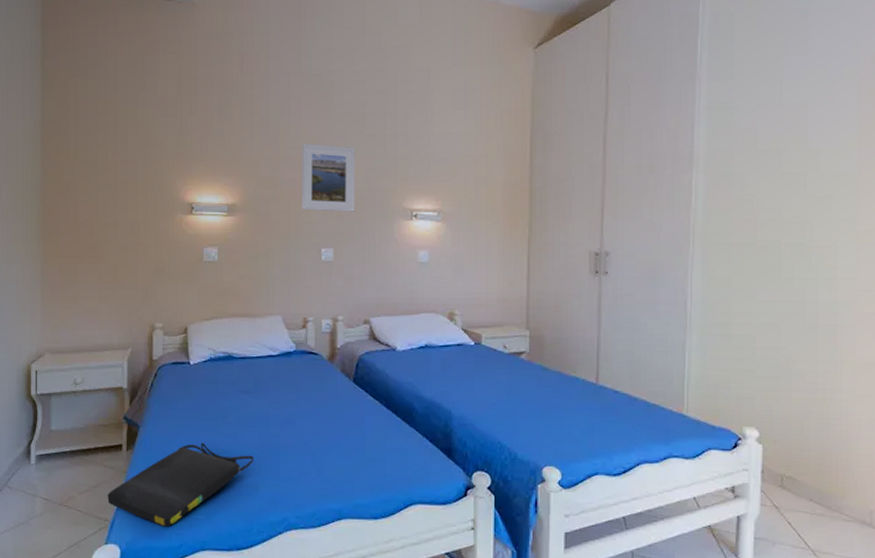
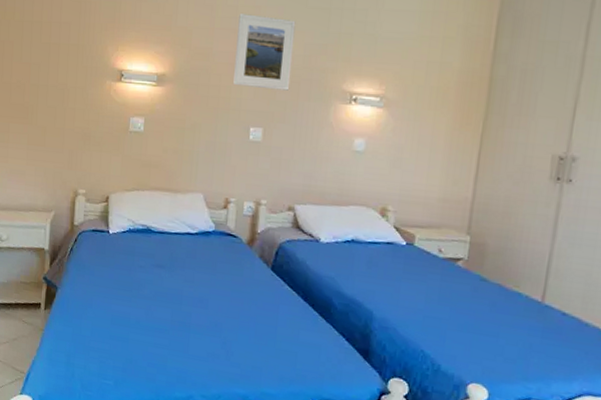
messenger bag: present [107,443,254,527] -> none [24,311,165,387]

